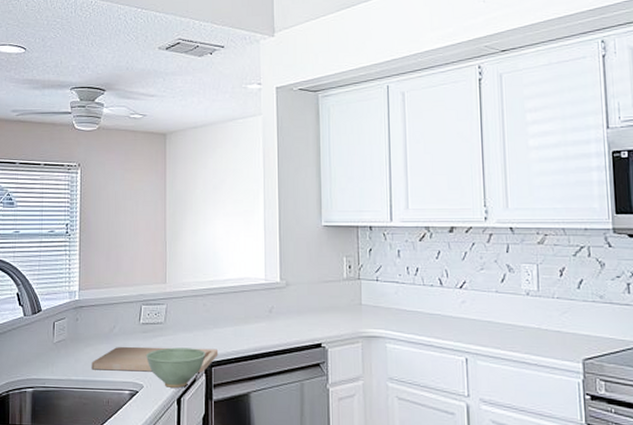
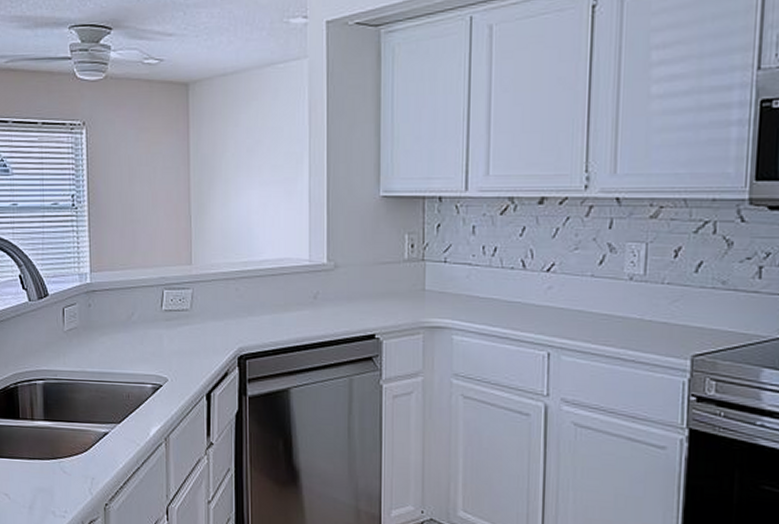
cutting board: present [91,346,219,372] -> none [108,335,254,365]
bowl: present [145,347,206,388] -> none [169,337,239,382]

